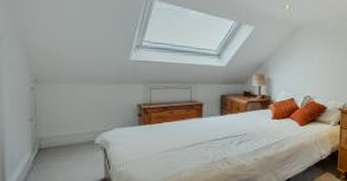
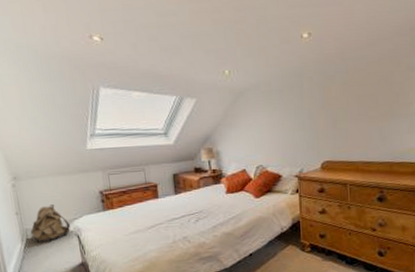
backpack: none [46,113,96,154] -> present [30,204,70,243]

